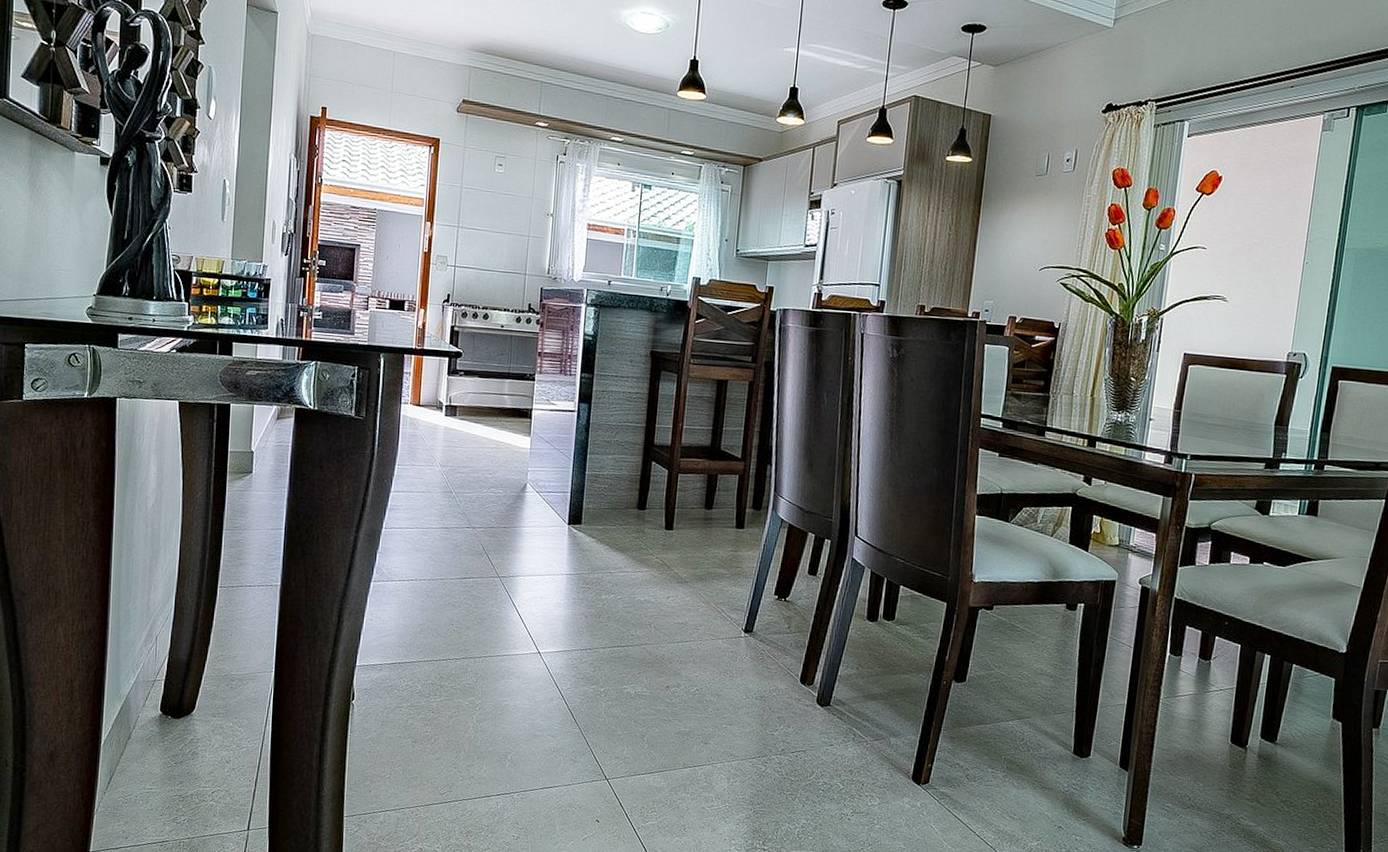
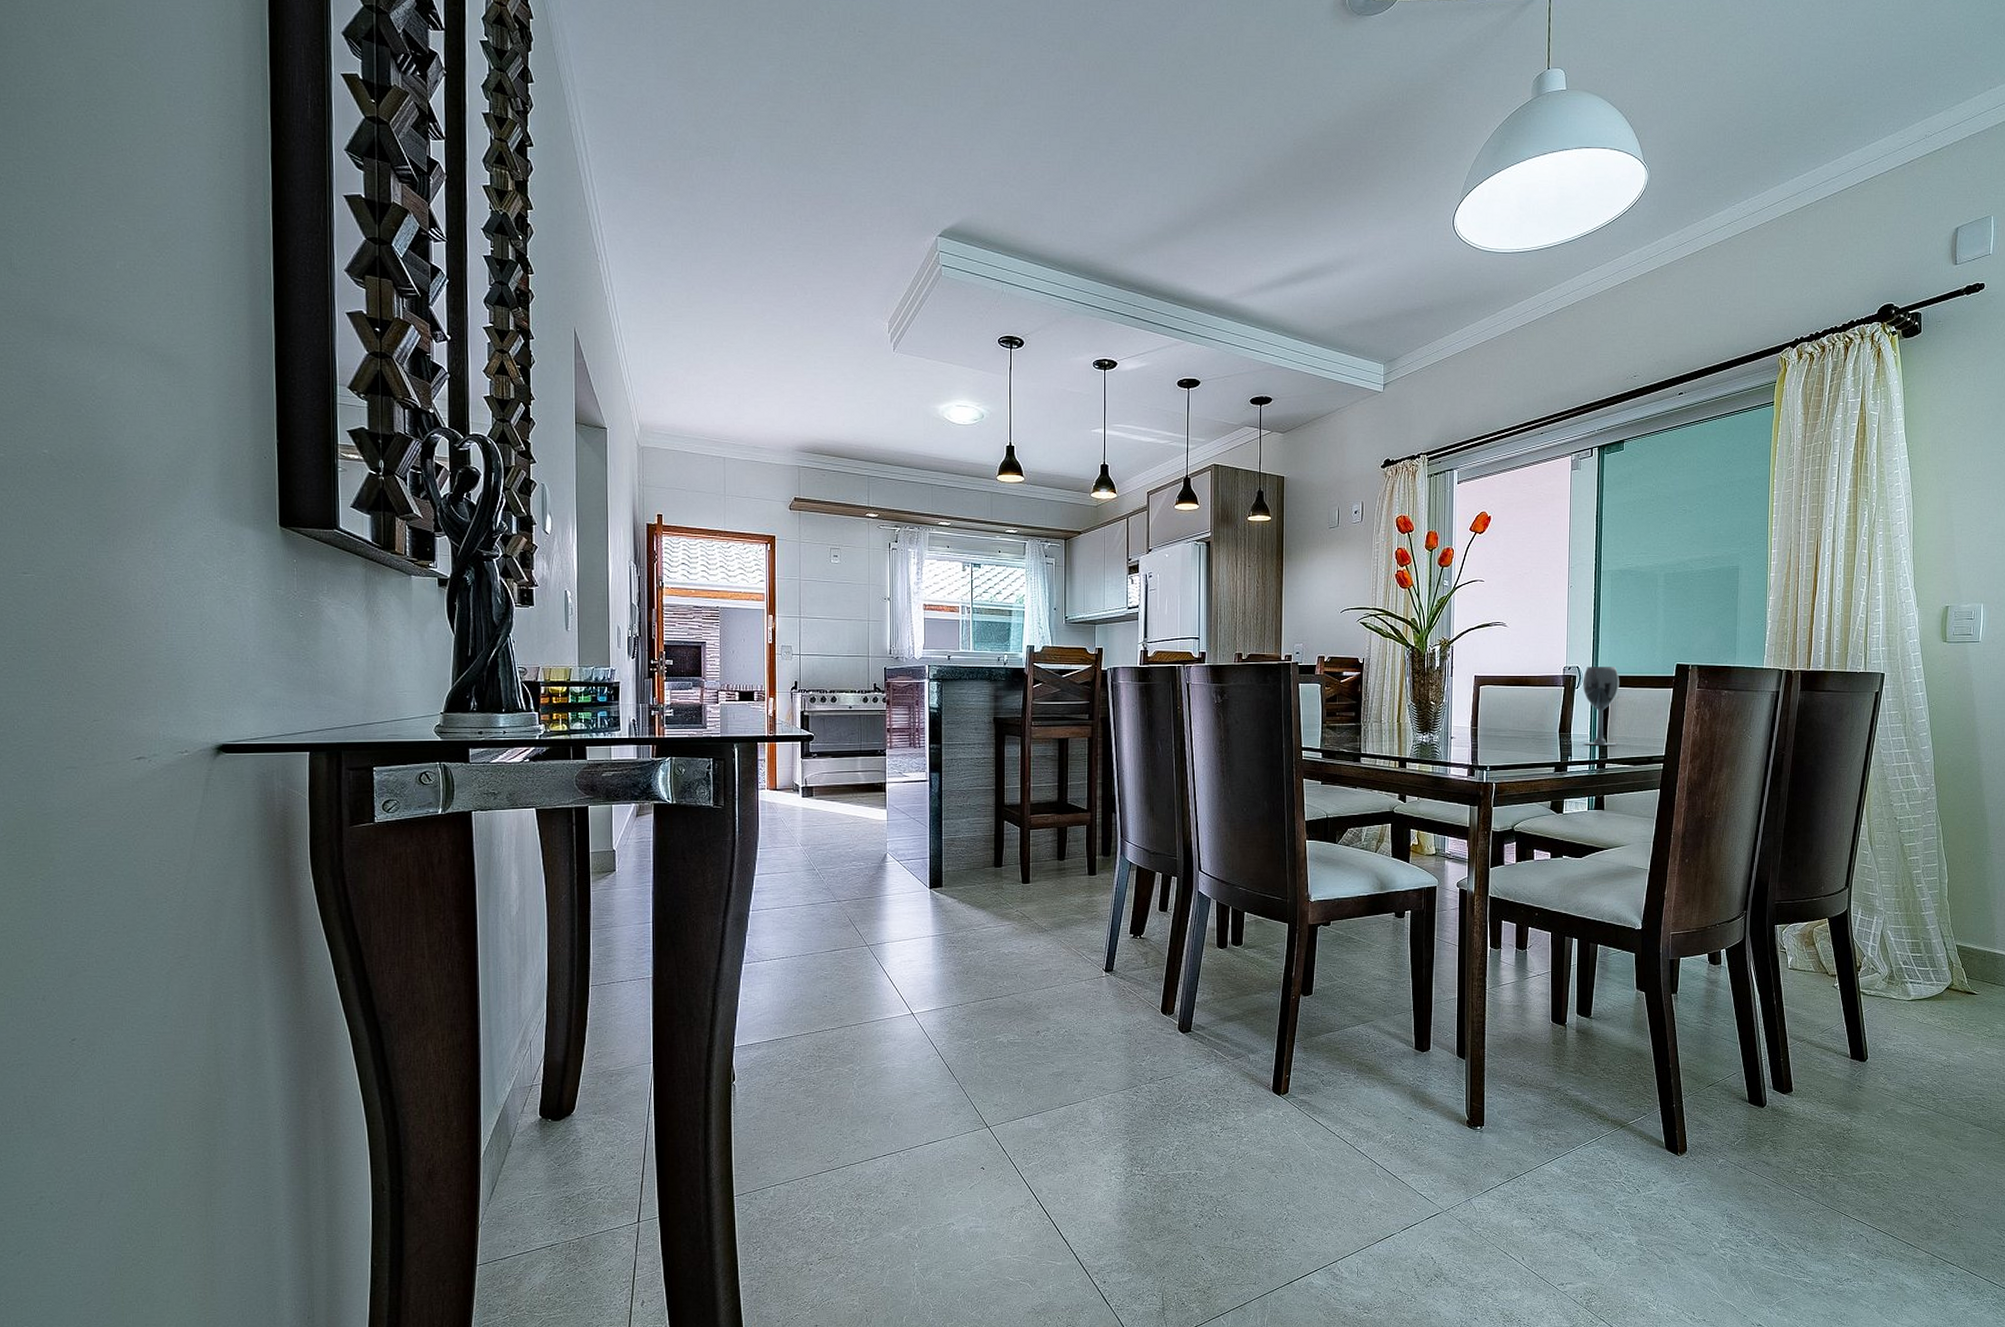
wine glass: none [1300,355,1352,446] -> present [1582,667,1620,746]

